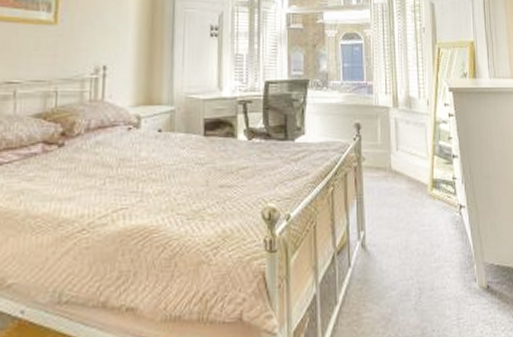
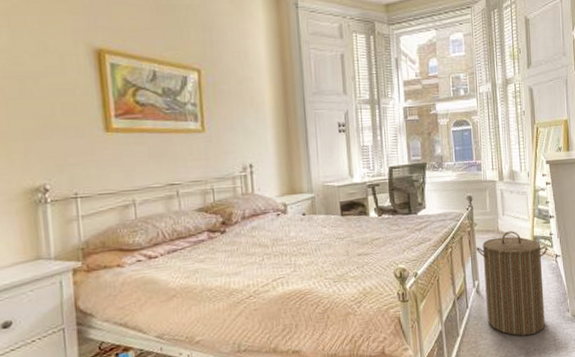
laundry hamper: none [363,170,451,311] -> present [476,231,548,336]

